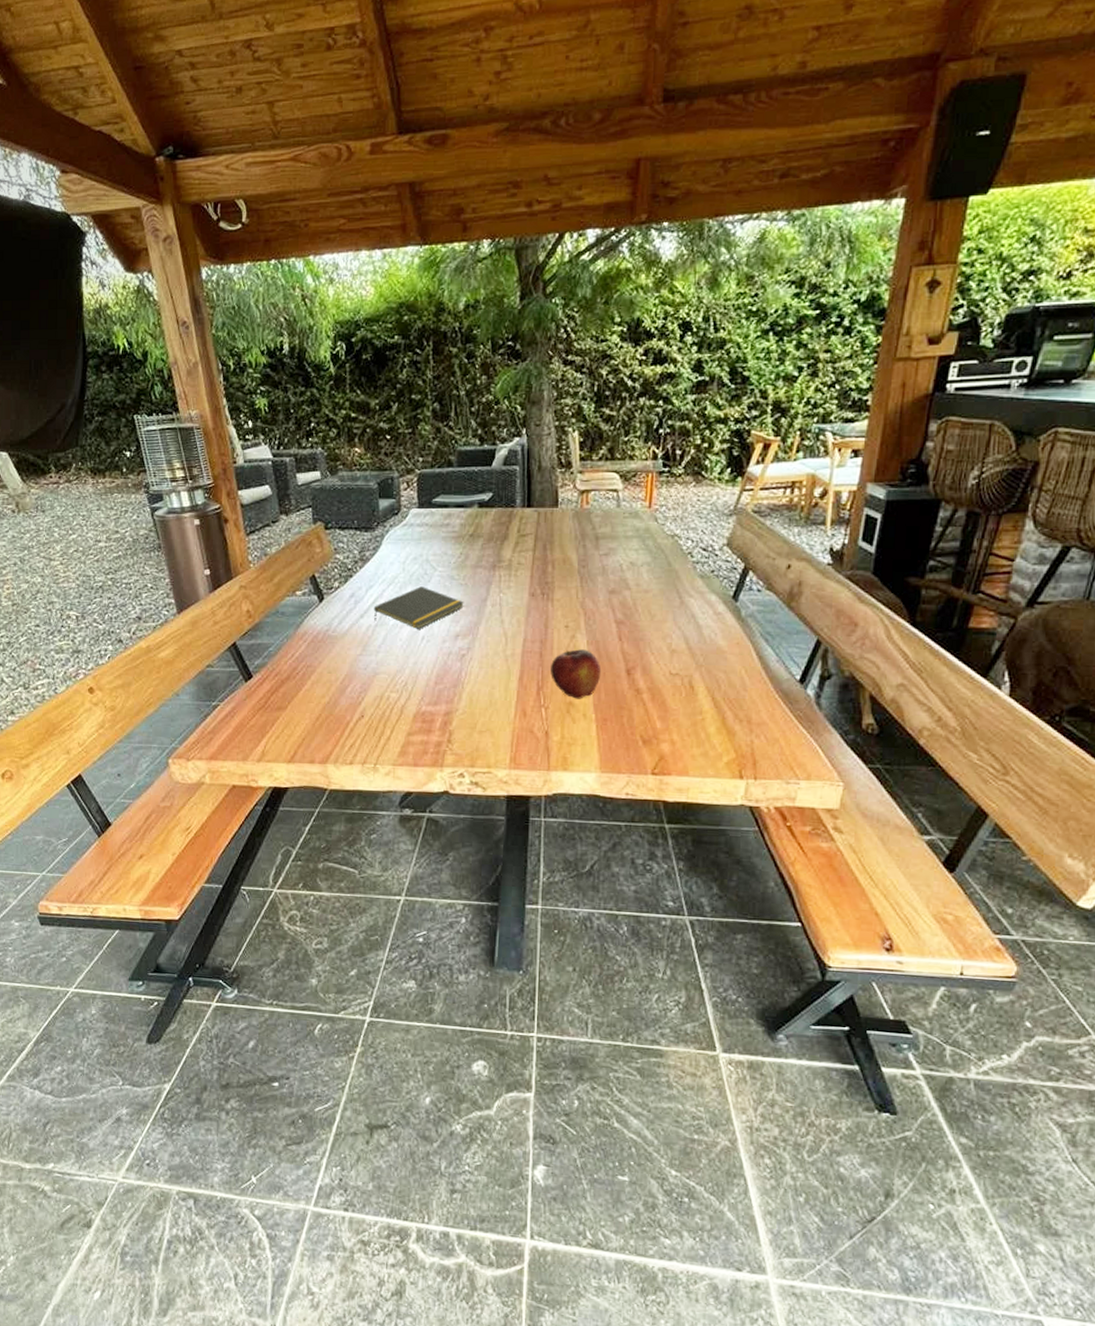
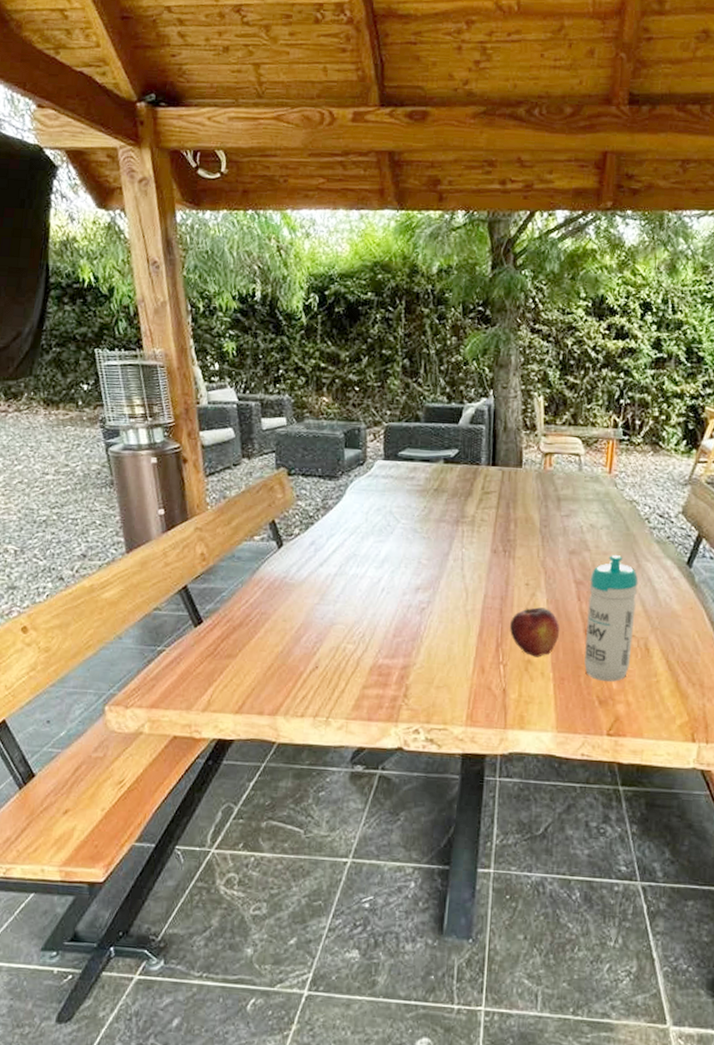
notepad: present [373,586,464,629] -> none [333,537,426,580]
water bottle: none [627,592,682,721] -> present [584,555,638,682]

